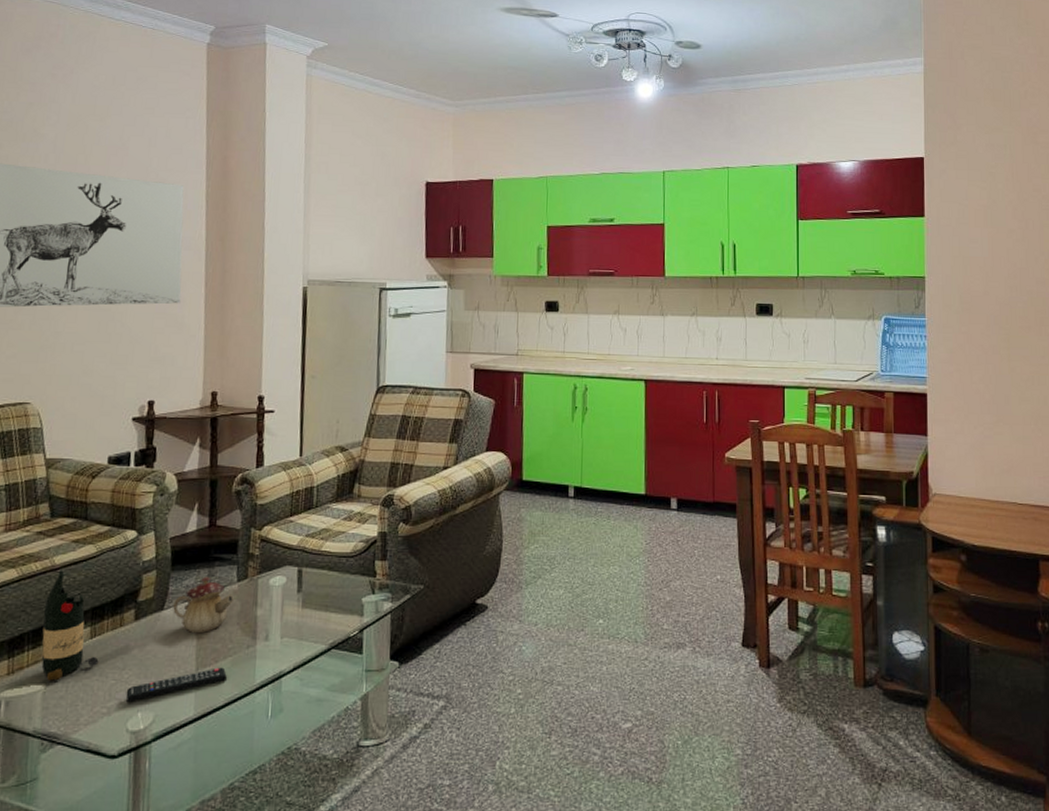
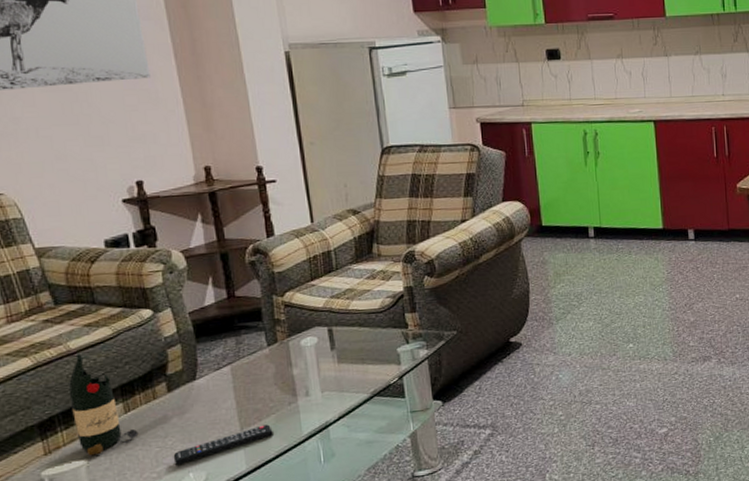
teapot: present [173,577,235,632] -> none [205,344,268,397]

